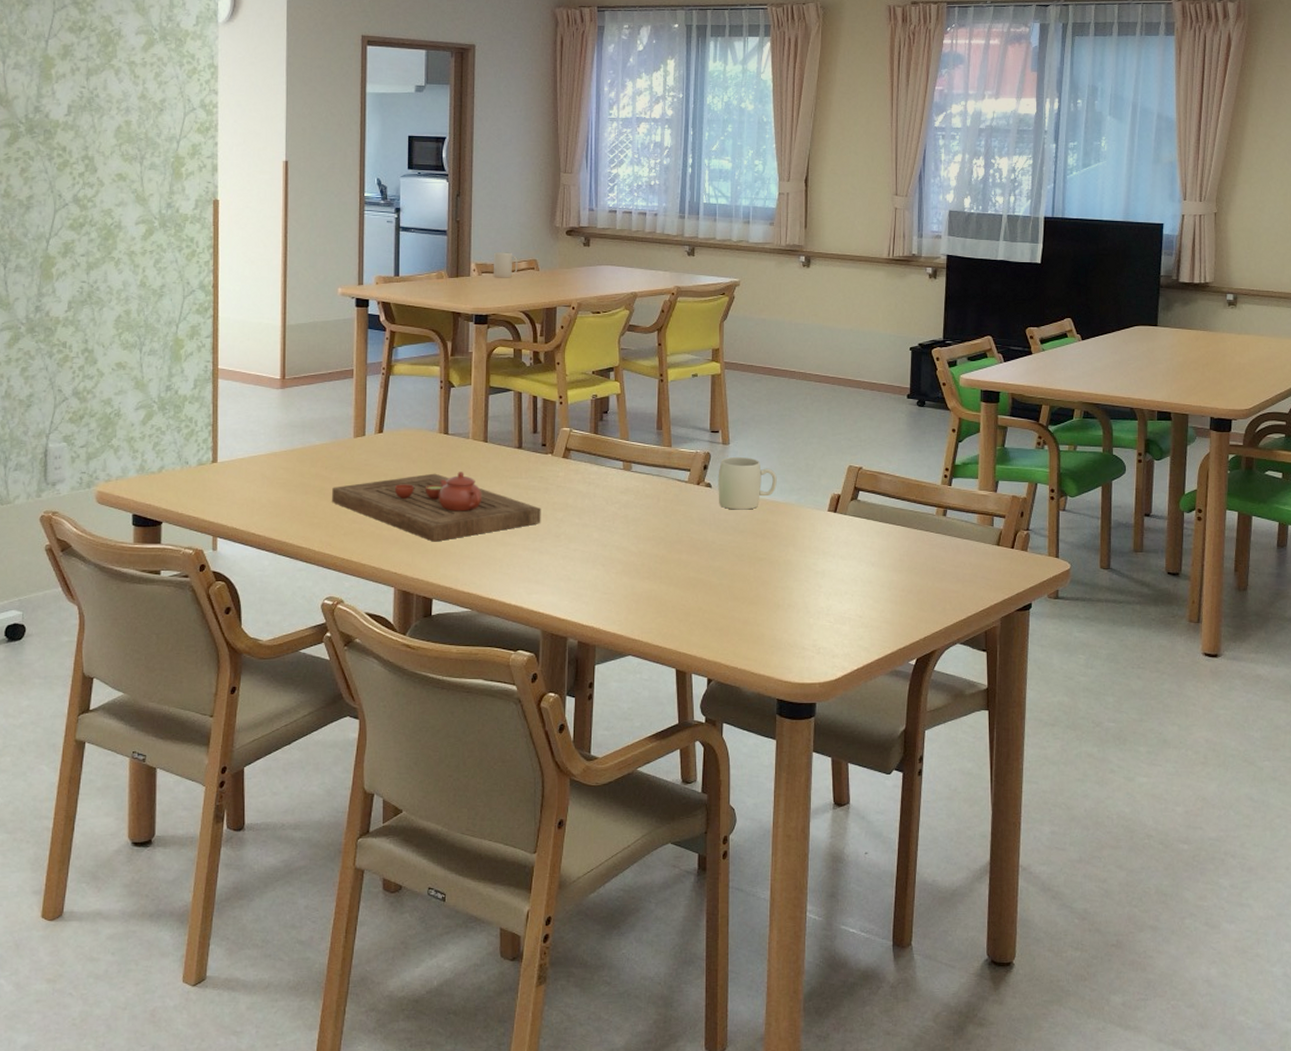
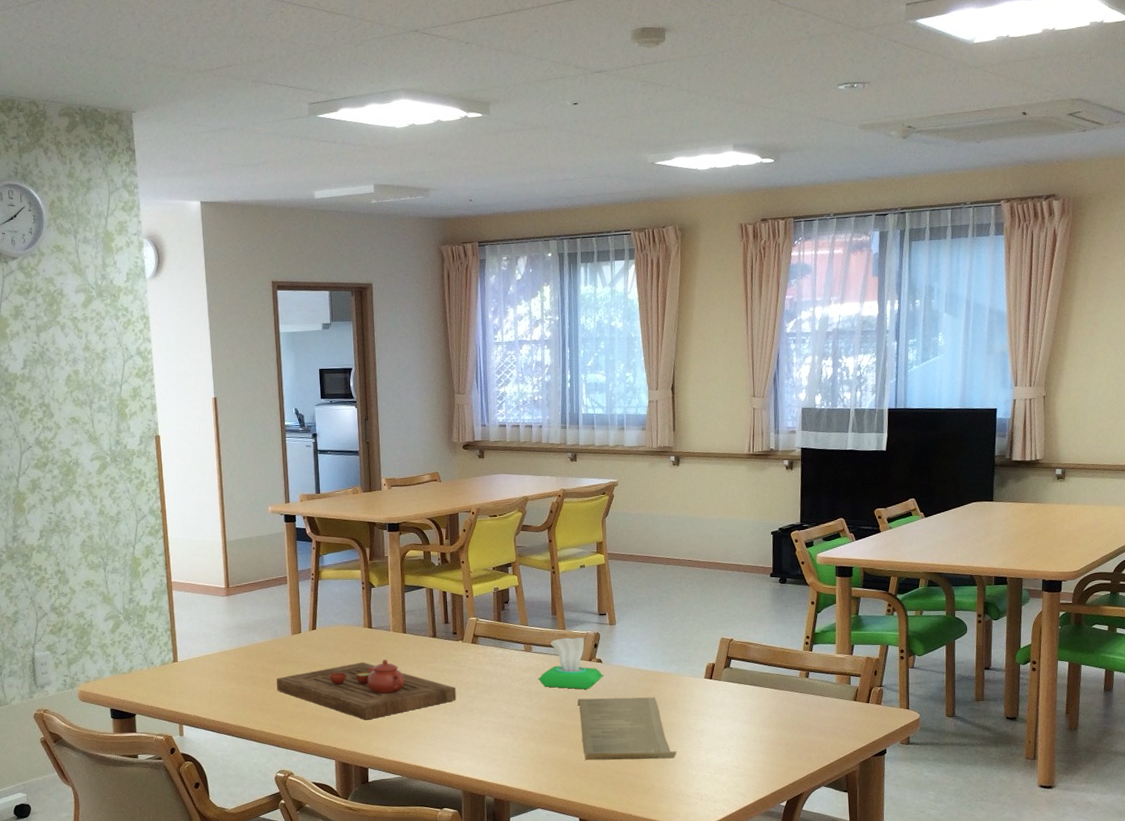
mug: present [493,252,518,278] -> none [400,467,423,491]
wet wipes pack: none [636,456,713,517] -> present [537,637,604,689]
newspaper: none [681,528,792,603] -> present [577,697,677,761]
mug: present [718,456,777,510] -> none [607,635,659,681]

